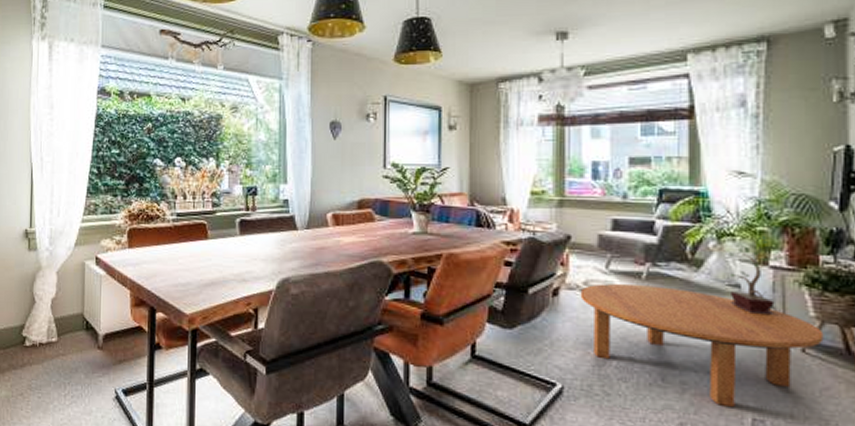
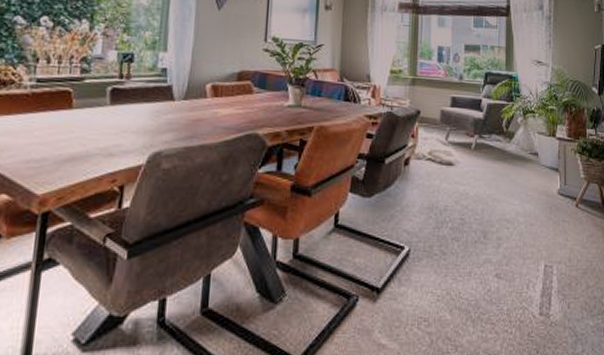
coffee table: present [580,283,824,407] -> none [425,153,589,256]
potted plant: present [729,236,785,316] -> none [531,113,566,178]

